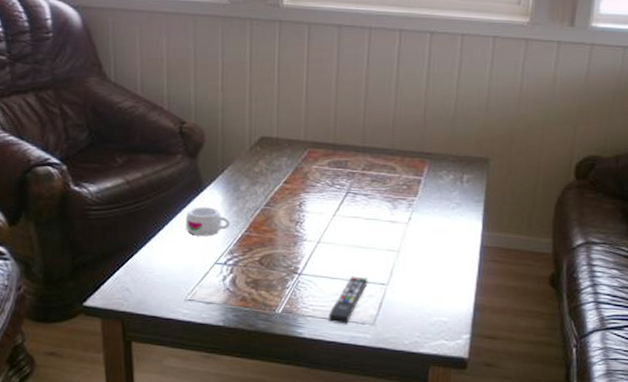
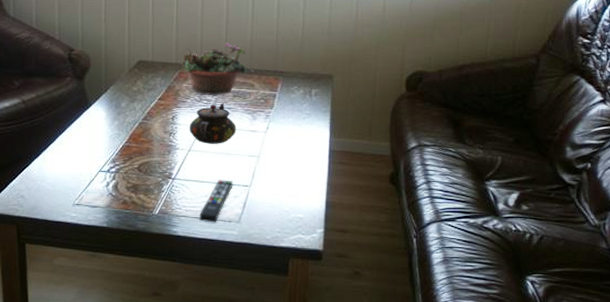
mug: present [185,207,231,236] -> none [73,122,113,147]
succulent planter: none [311,118,396,178] -> present [181,43,254,94]
teapot: none [319,189,374,236] -> present [189,103,236,144]

